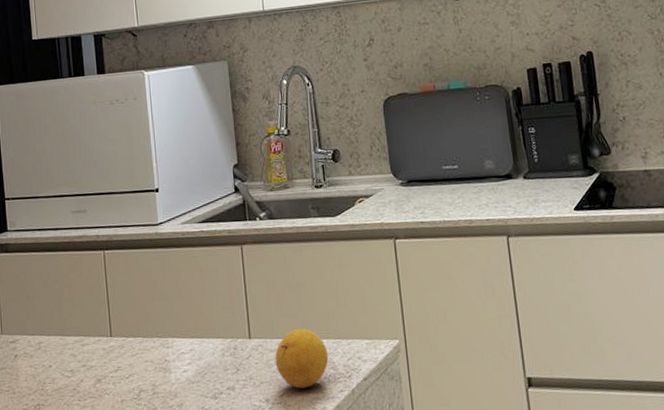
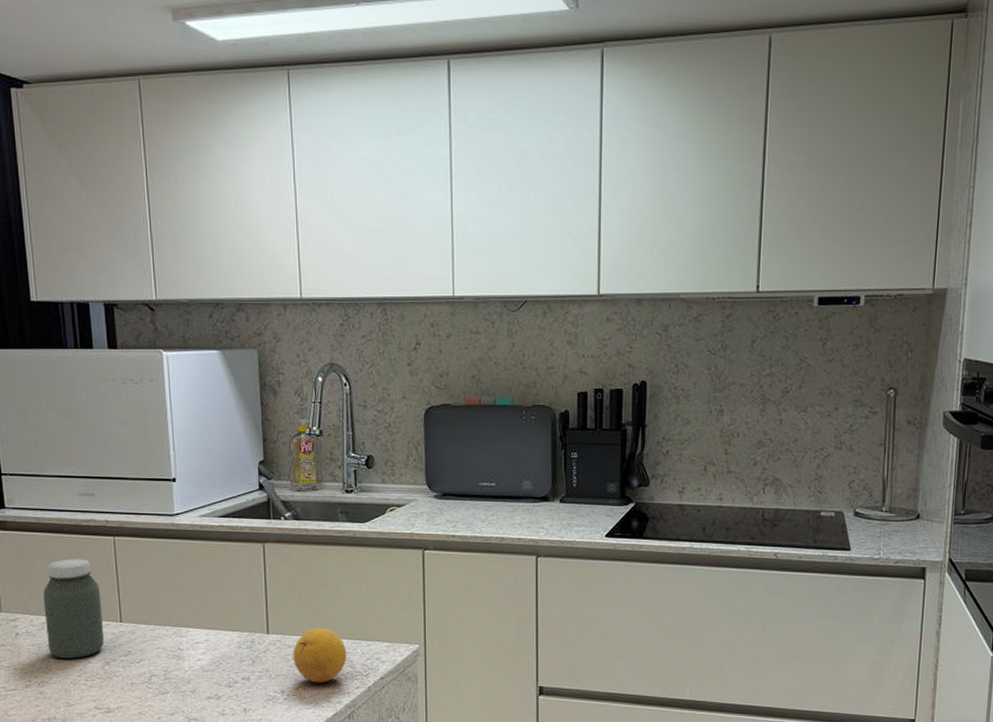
jar: none [40,275,96,379] -> present [43,559,105,658]

